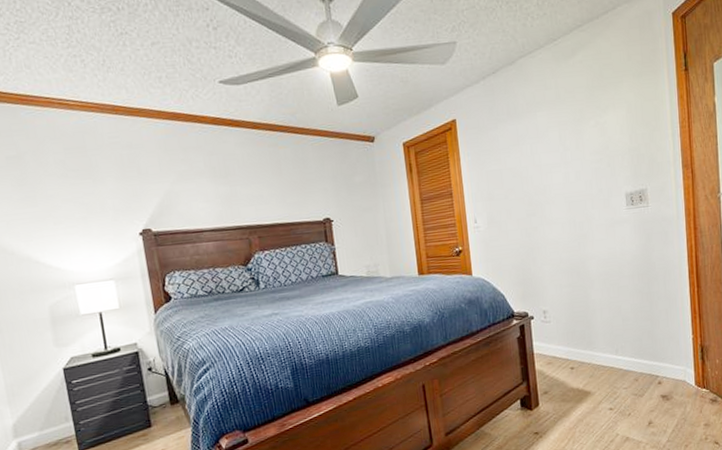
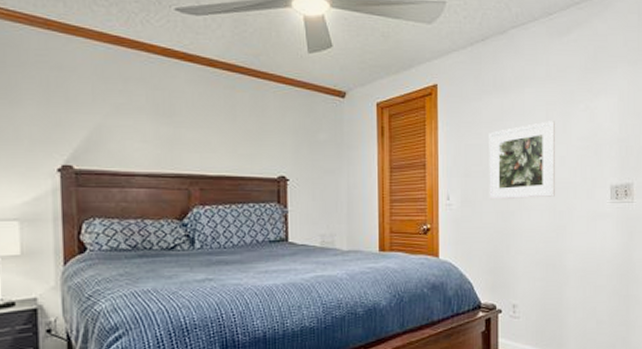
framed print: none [507,139,574,219] -> present [489,121,556,200]

